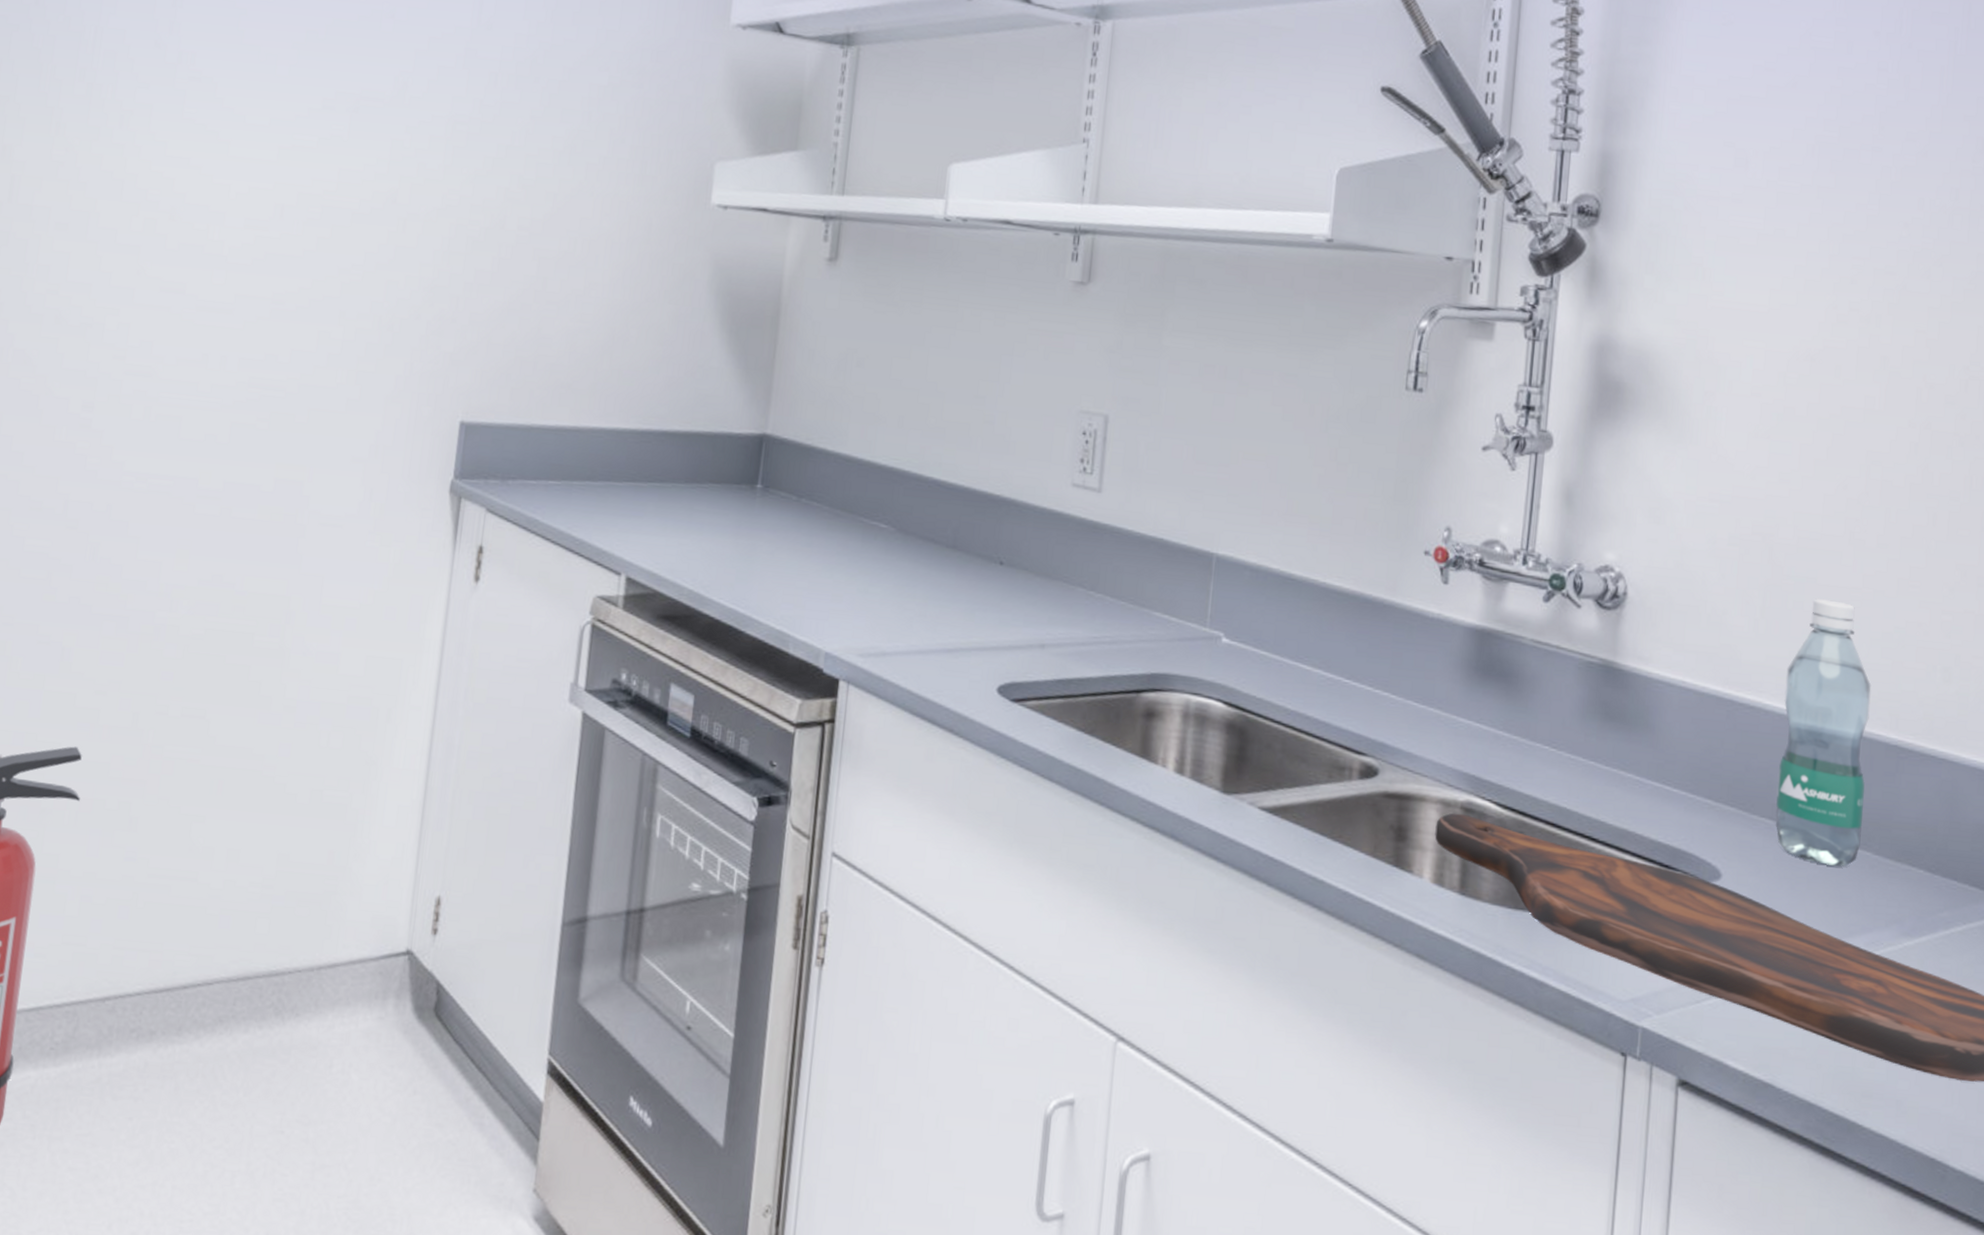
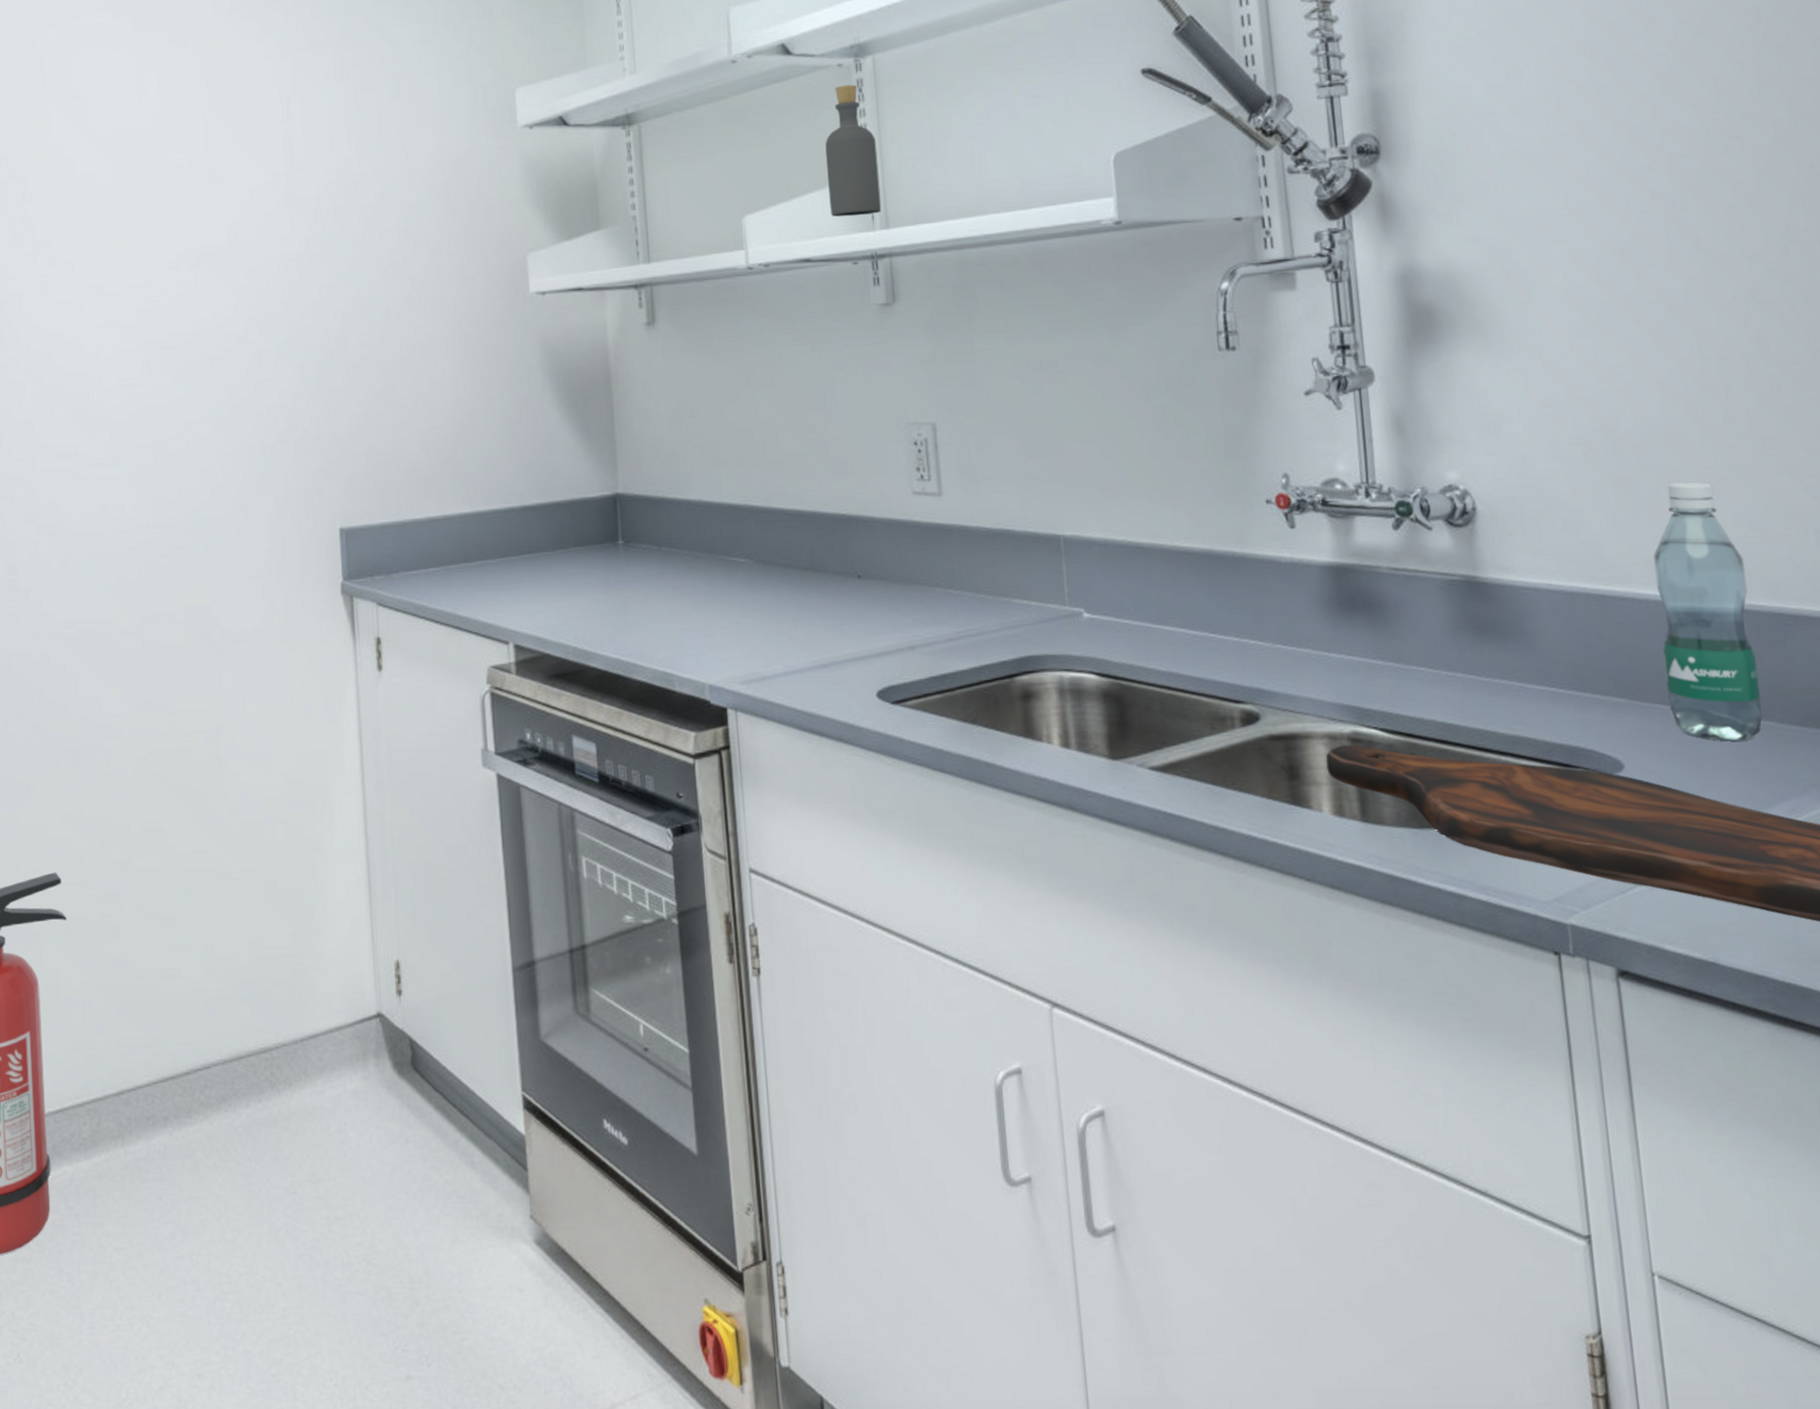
bottle: none [1041,45,1101,187] -> present [825,84,882,217]

